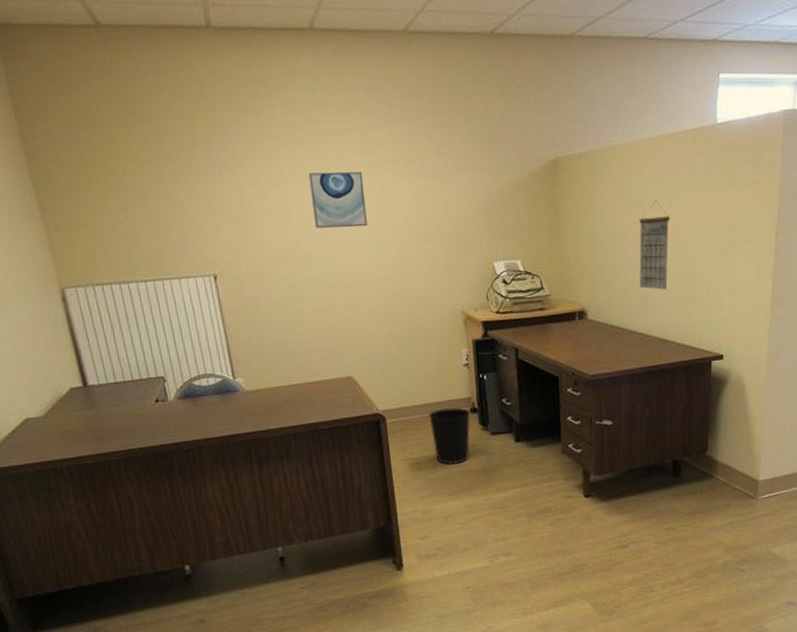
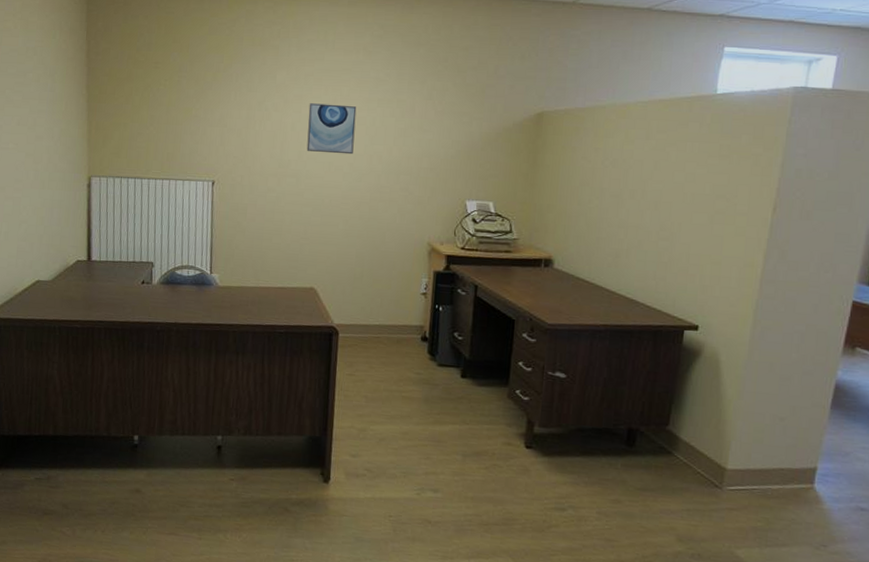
wastebasket: present [428,407,471,464] -> none [379,332,421,389]
calendar: present [638,201,671,290] -> none [612,162,655,250]

